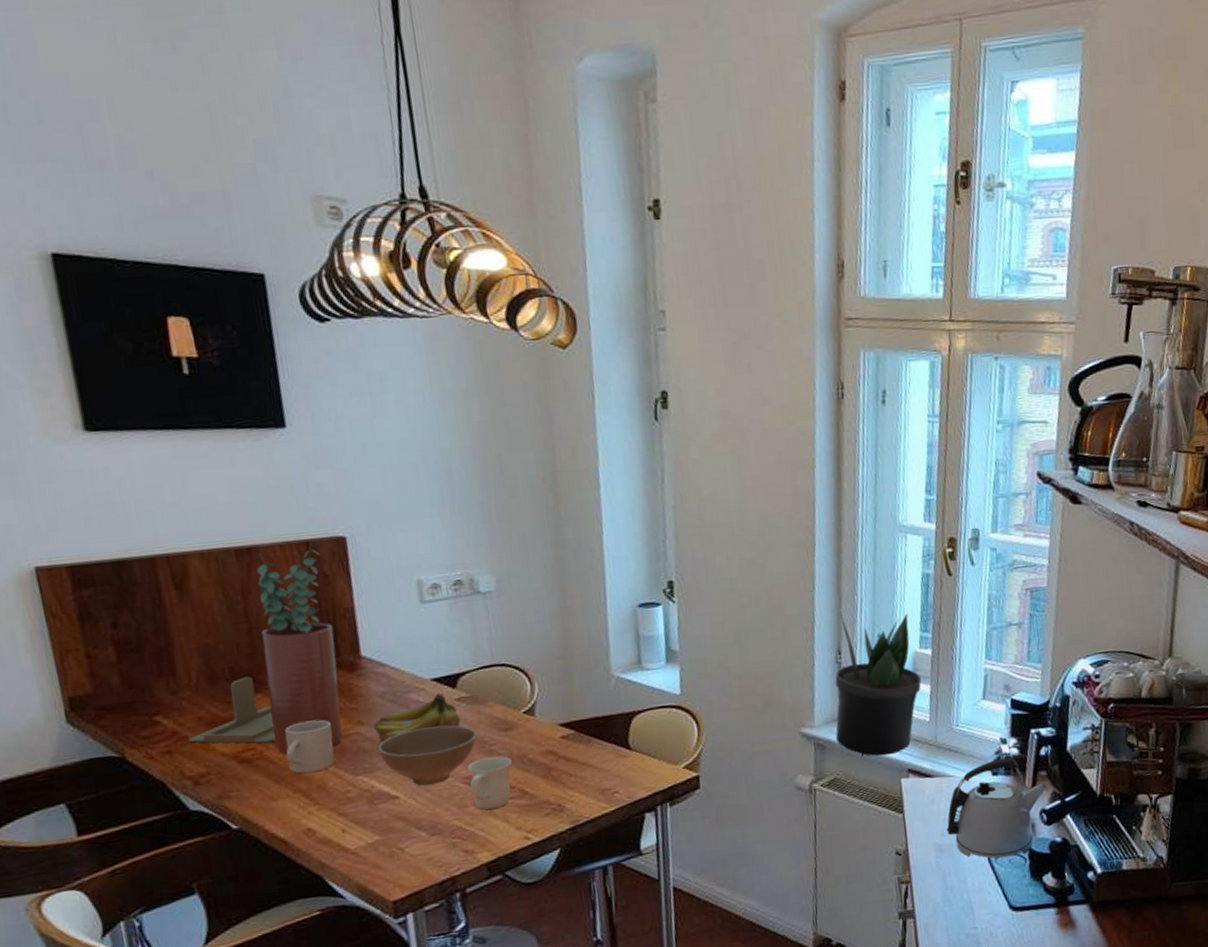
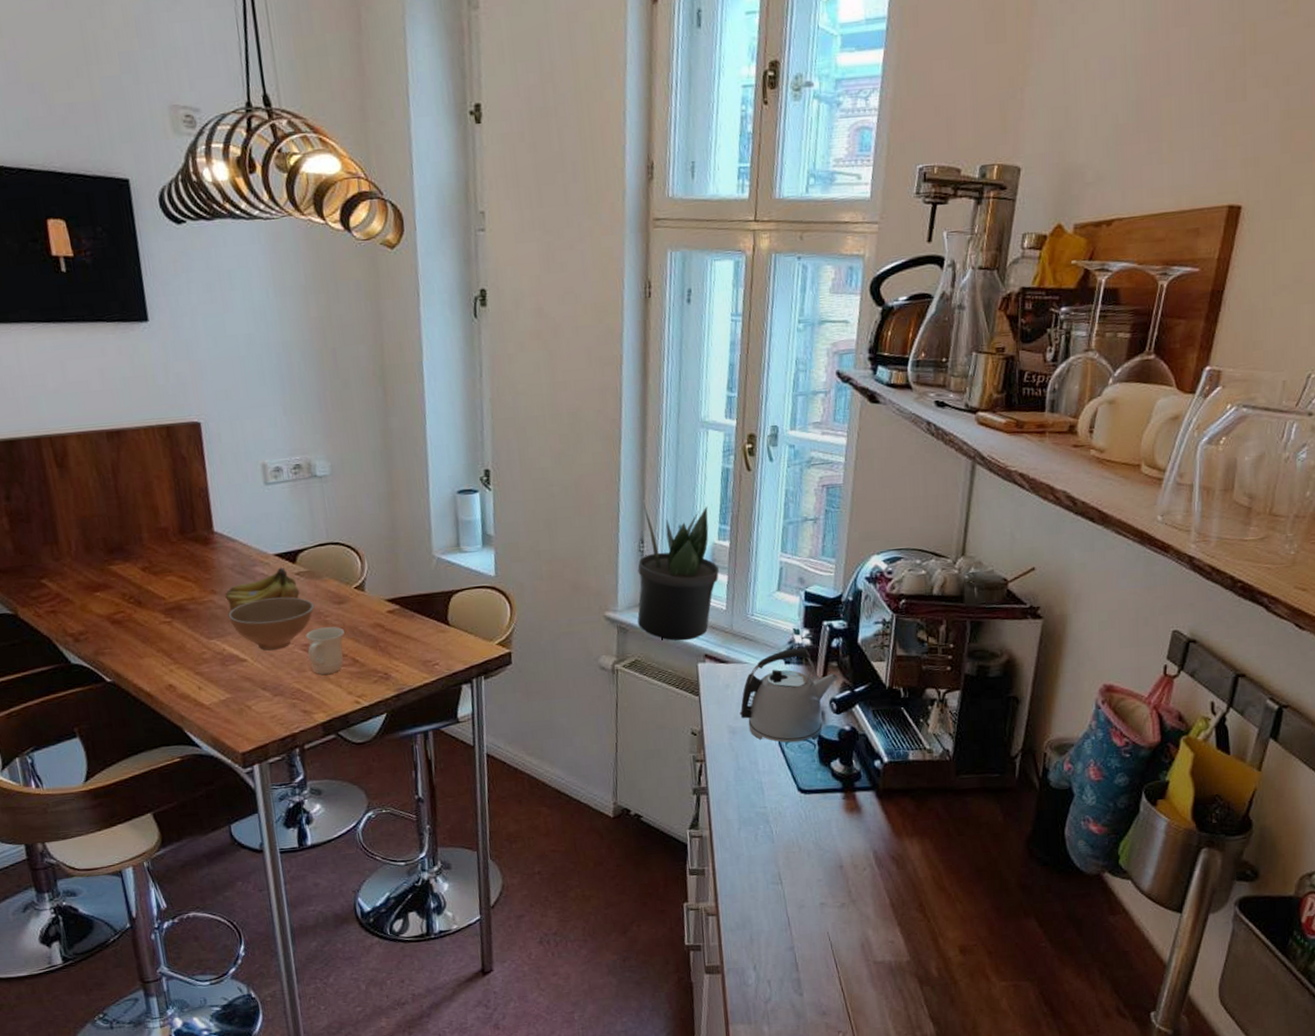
napkin holder: present [187,676,340,744] -> none [69,546,196,607]
vase: present [257,539,343,755] -> none [125,424,199,618]
cup: present [285,719,335,774] -> none [149,587,192,636]

